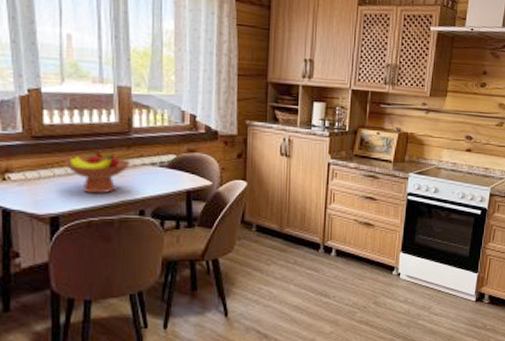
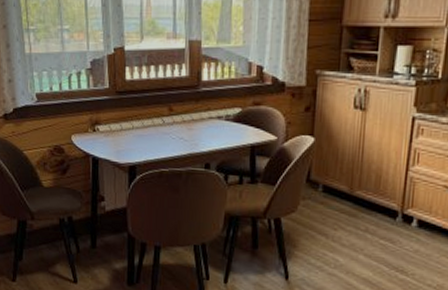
fruit bowl: present [64,153,130,194] -> none [141,106,198,146]

